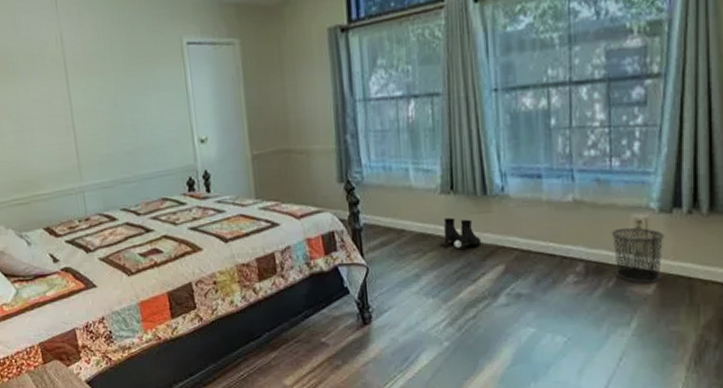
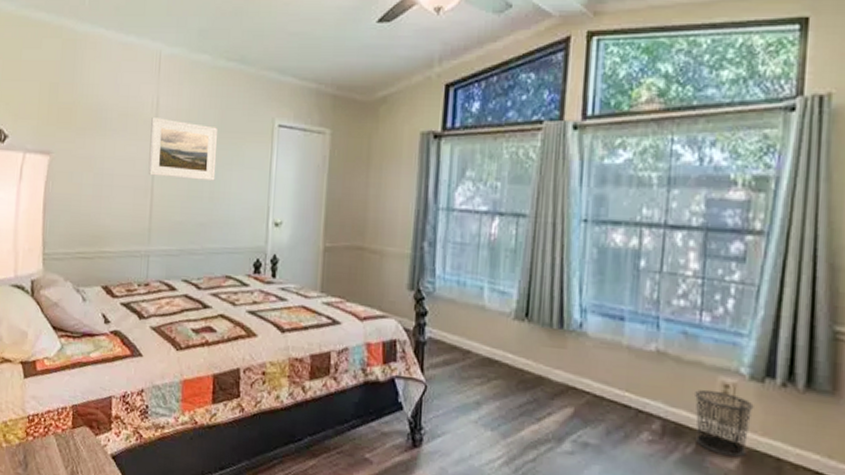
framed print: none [58,53,134,113] -> present [148,117,217,181]
boots: present [443,217,482,248] -> none [511,346,552,382]

